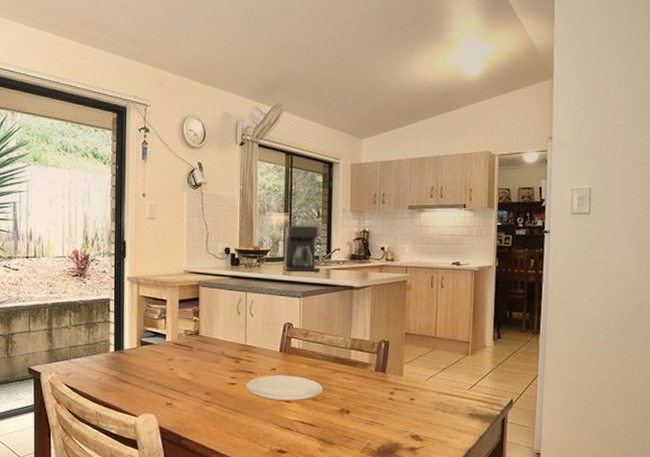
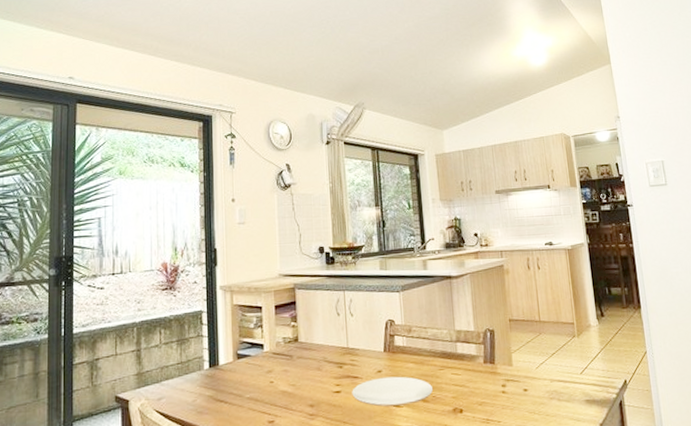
coffee maker: present [283,225,320,273] -> none [377,217,417,267]

